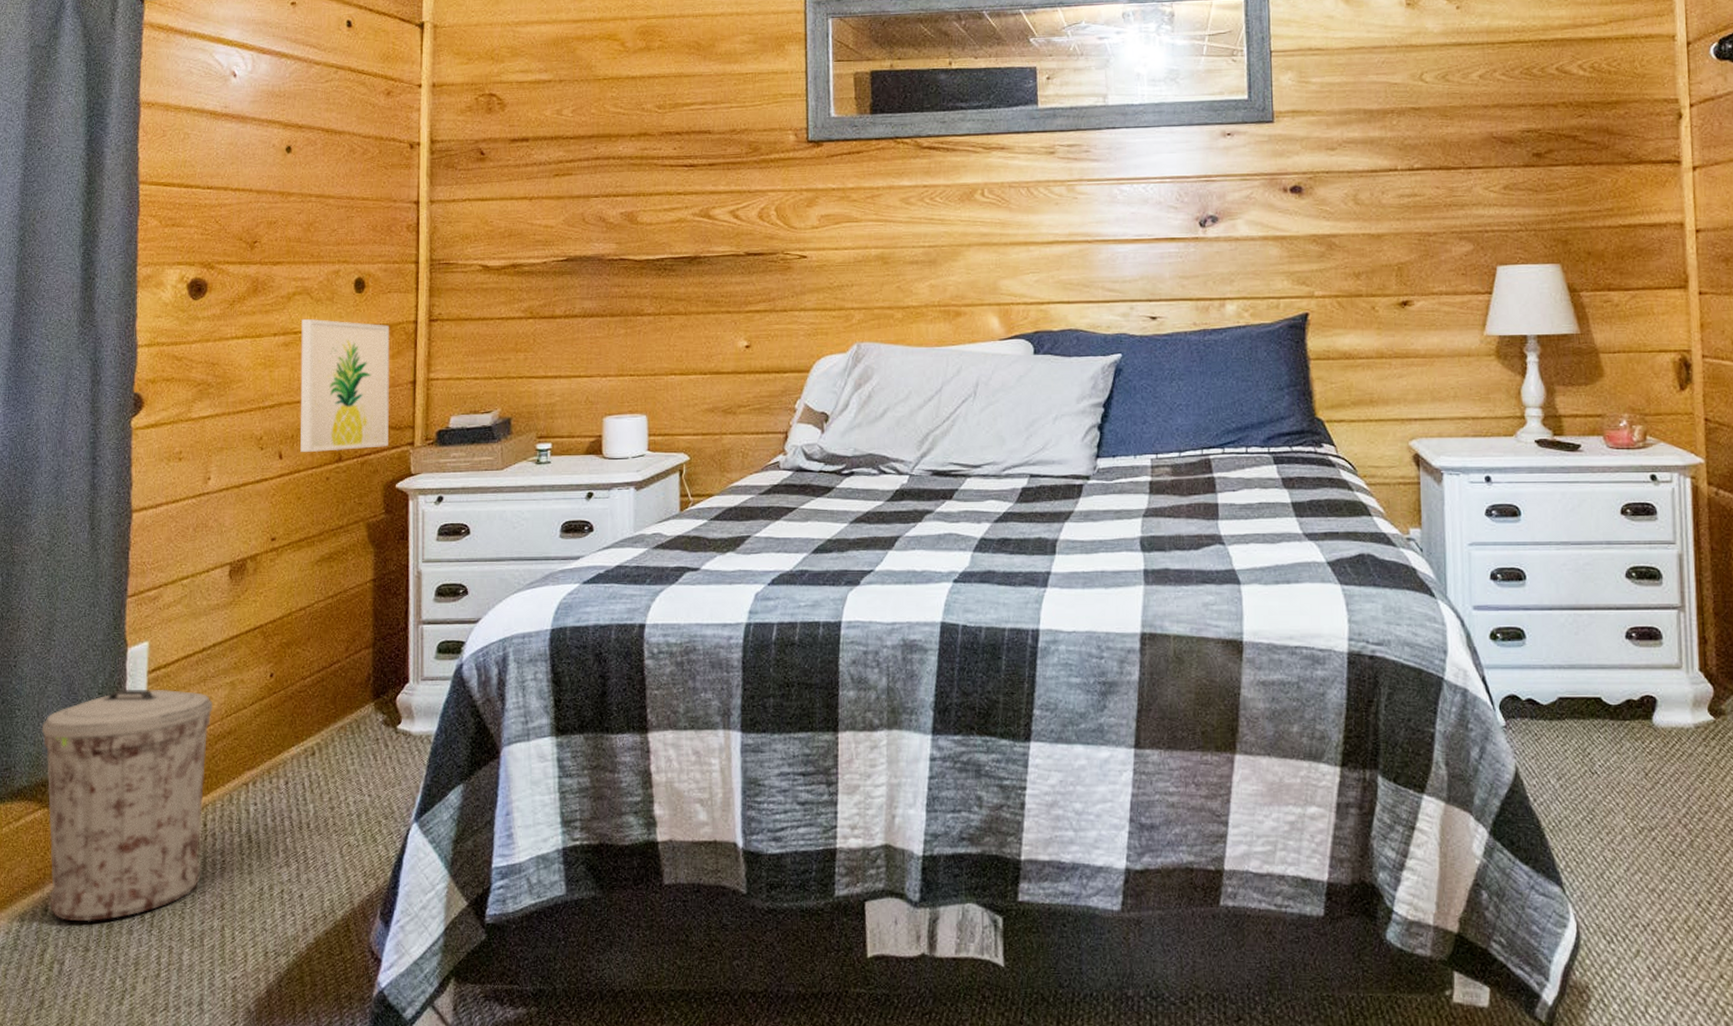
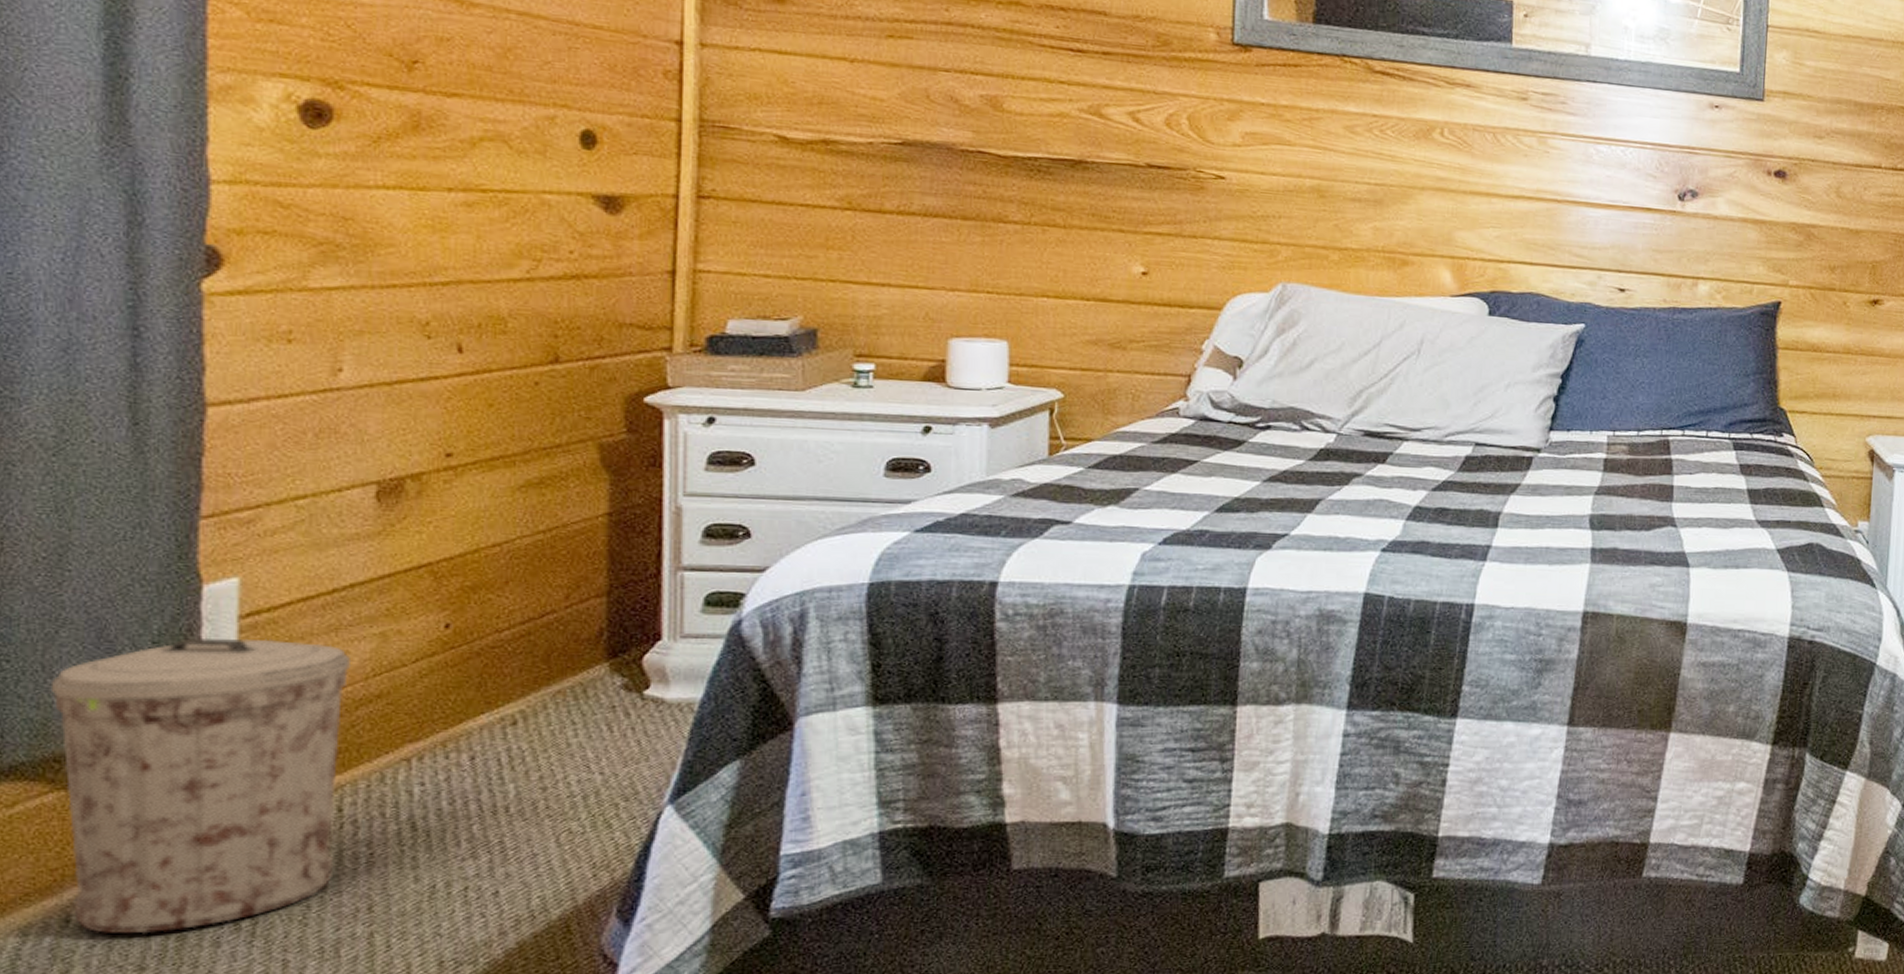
wall art: present [300,319,390,453] -> none [492,174,636,350]

